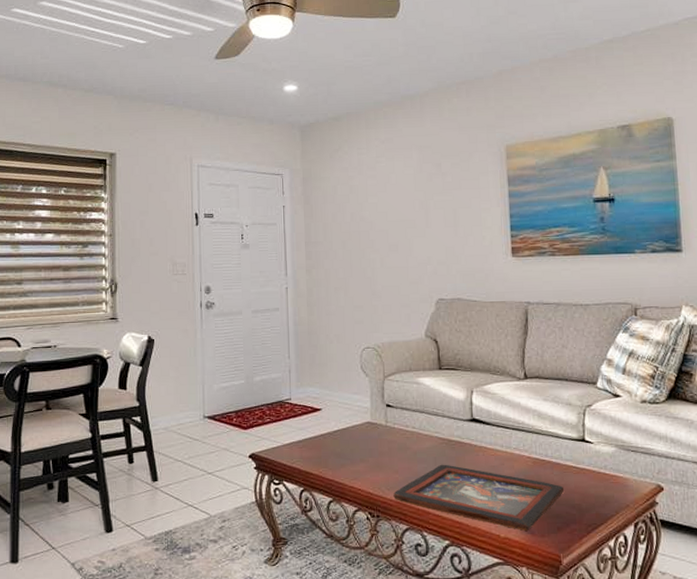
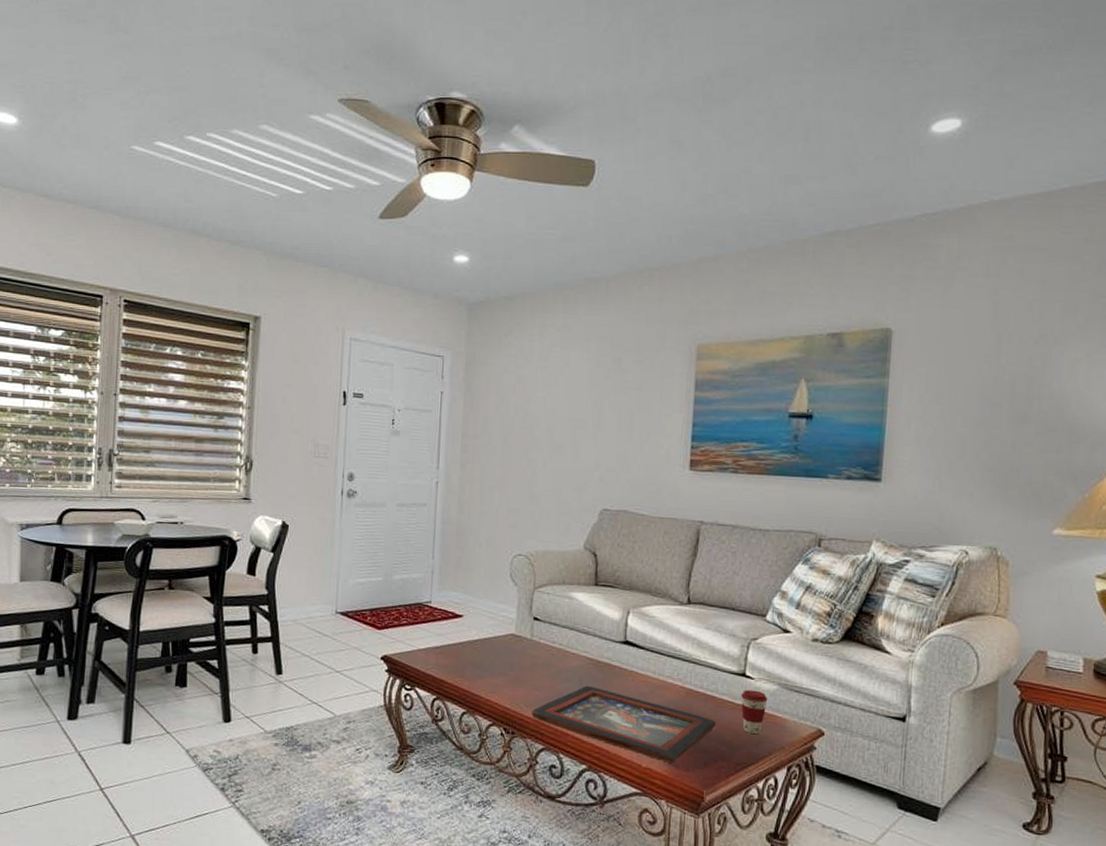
coffee cup: none [583,454,608,495] -> present [741,689,768,734]

